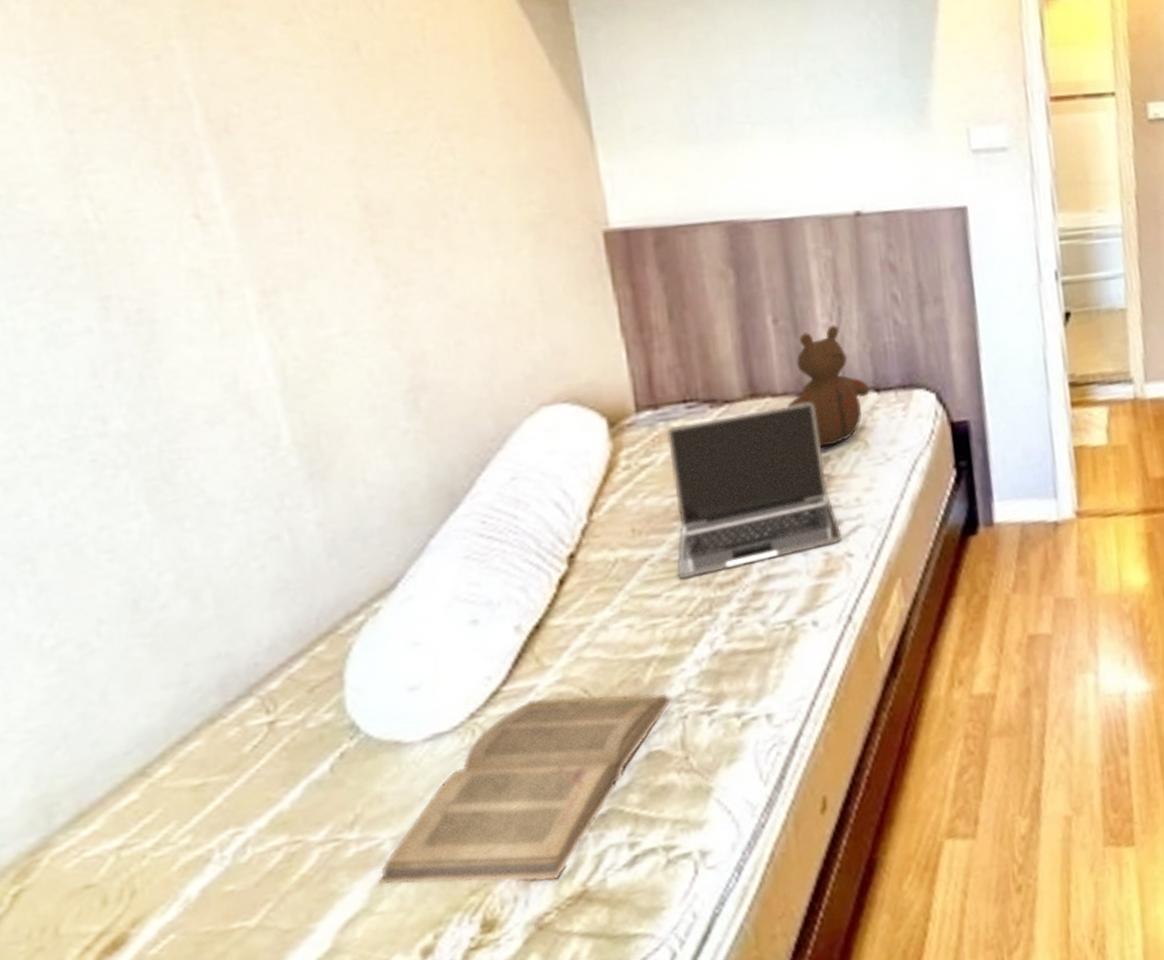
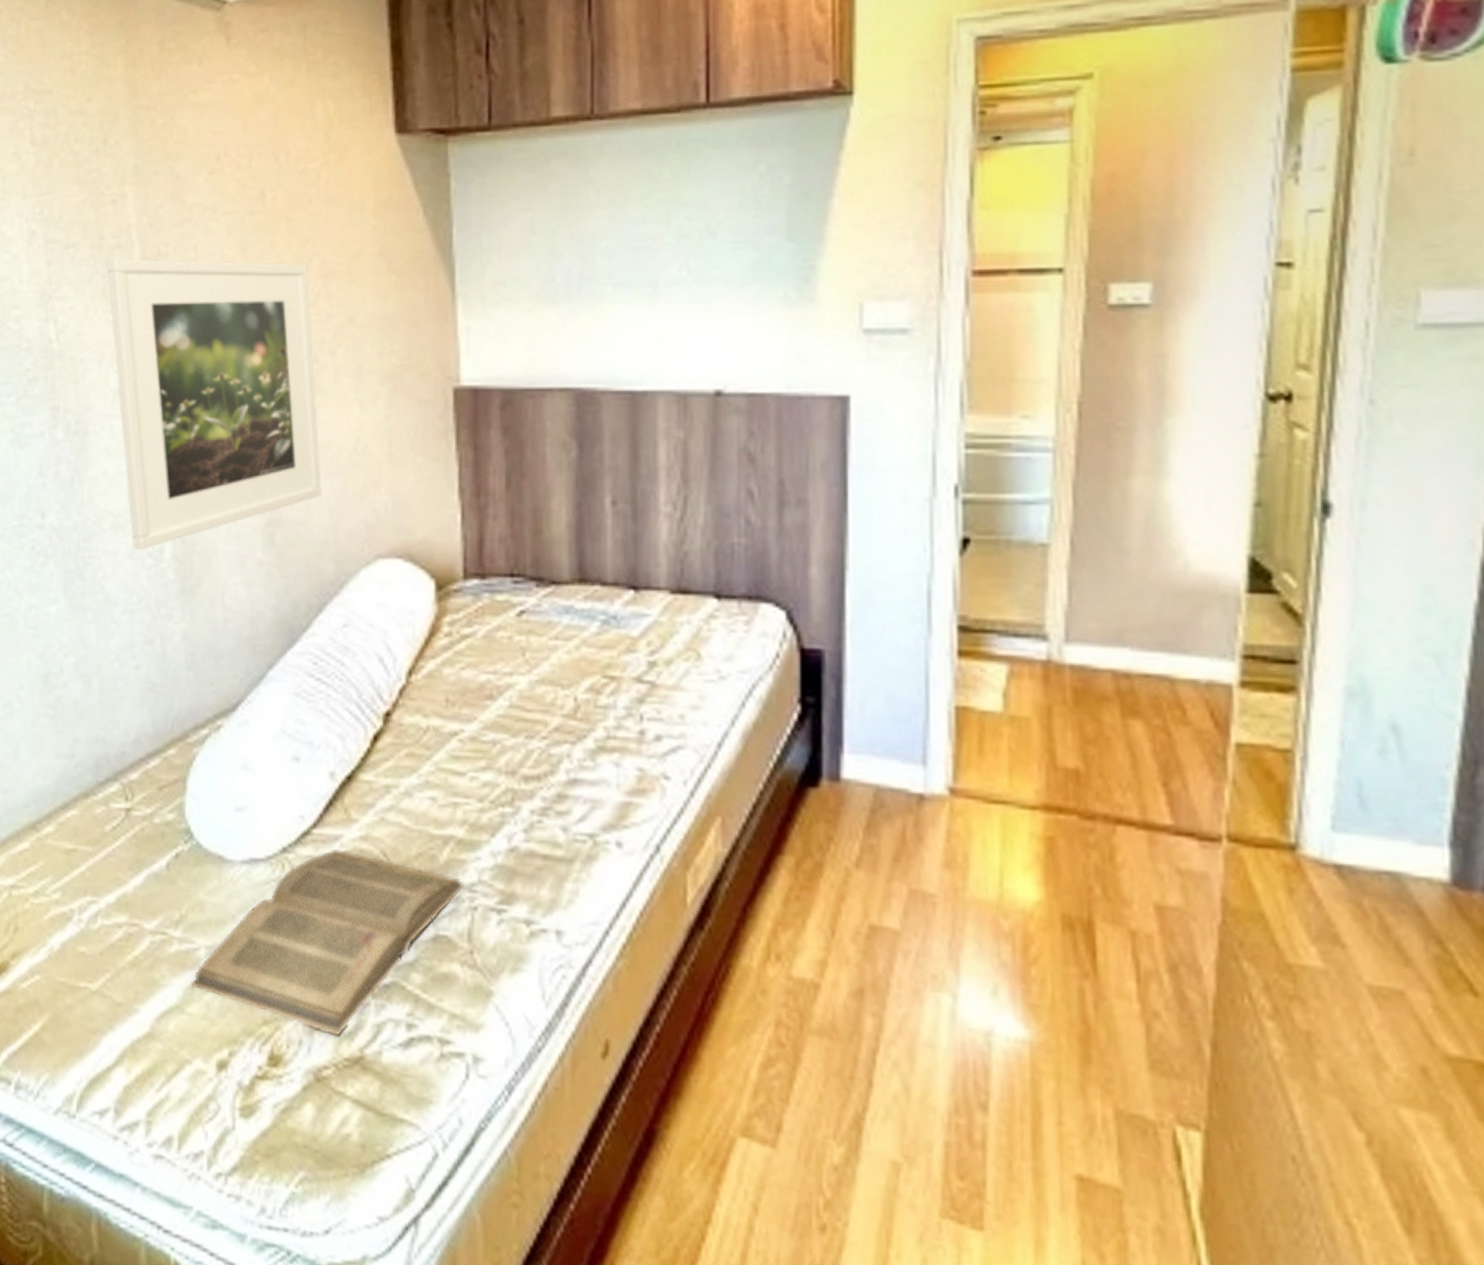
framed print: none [156,117,469,441] -> present [107,258,322,549]
laptop: present [665,402,841,579] -> none [484,597,658,764]
teddy bear: present [787,325,870,447] -> none [616,515,709,651]

